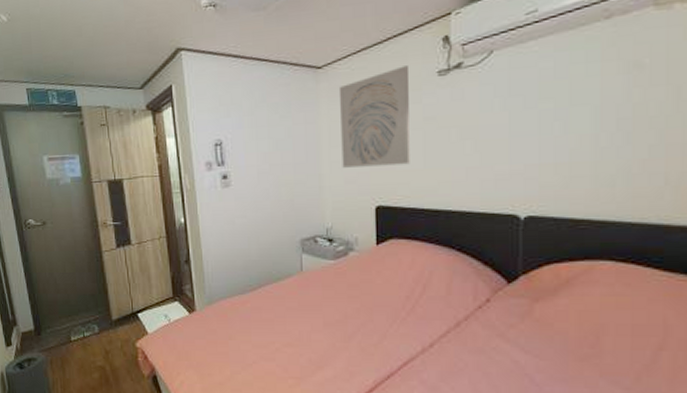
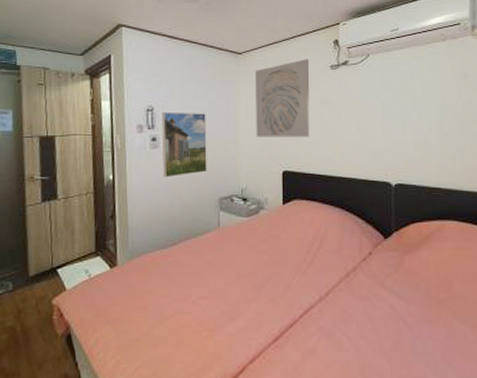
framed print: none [232,143,285,219] -> present [162,111,207,178]

